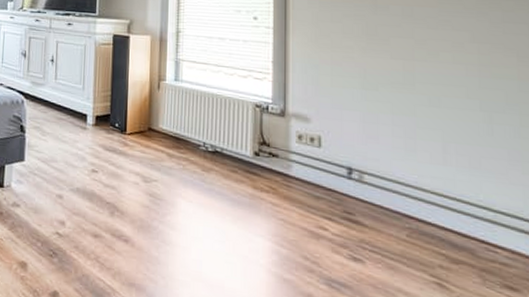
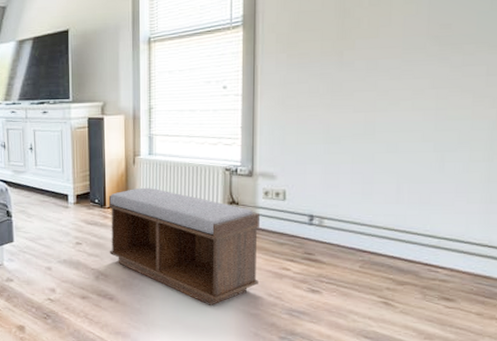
bench: none [127,115,293,263] -> present [108,187,259,305]

